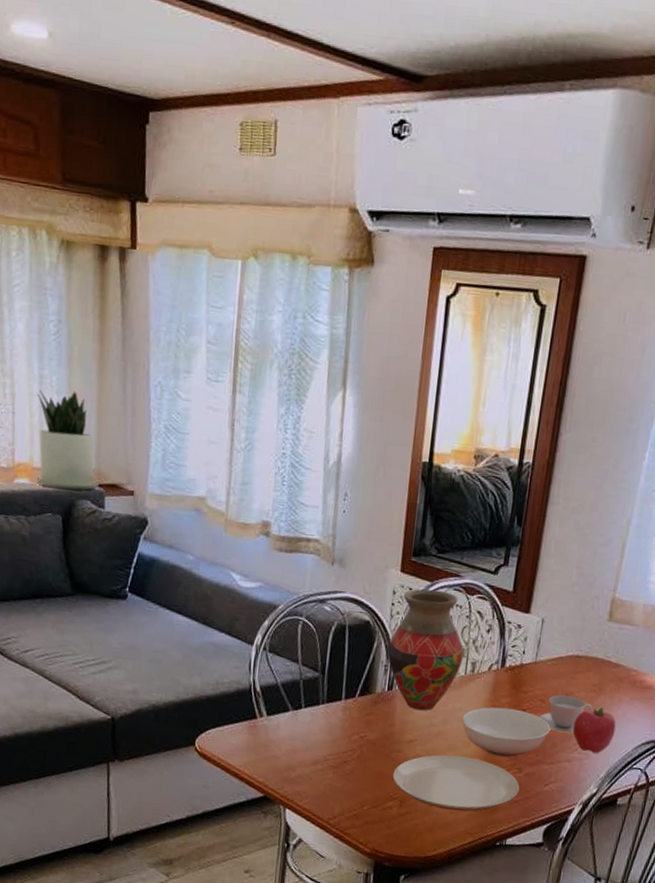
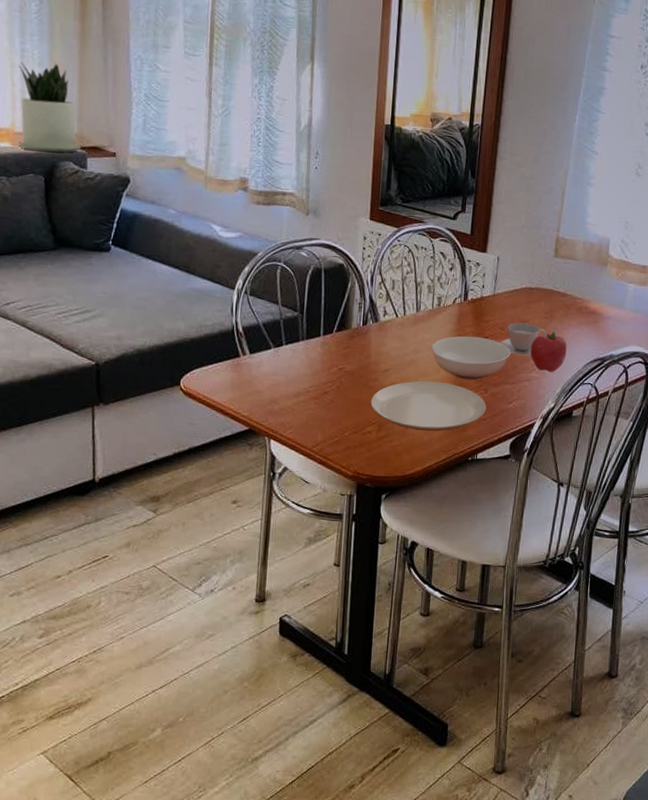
vase: present [388,589,464,711] -> none [361,234,430,342]

